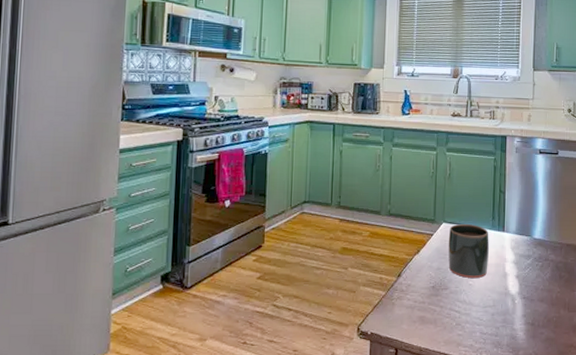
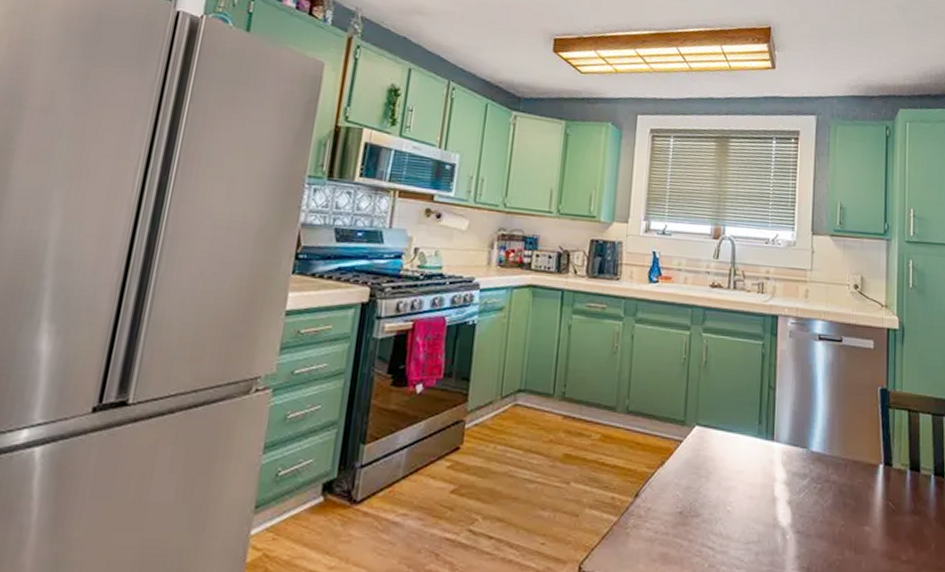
mug: present [448,224,490,278] -> none [700,428,755,502]

